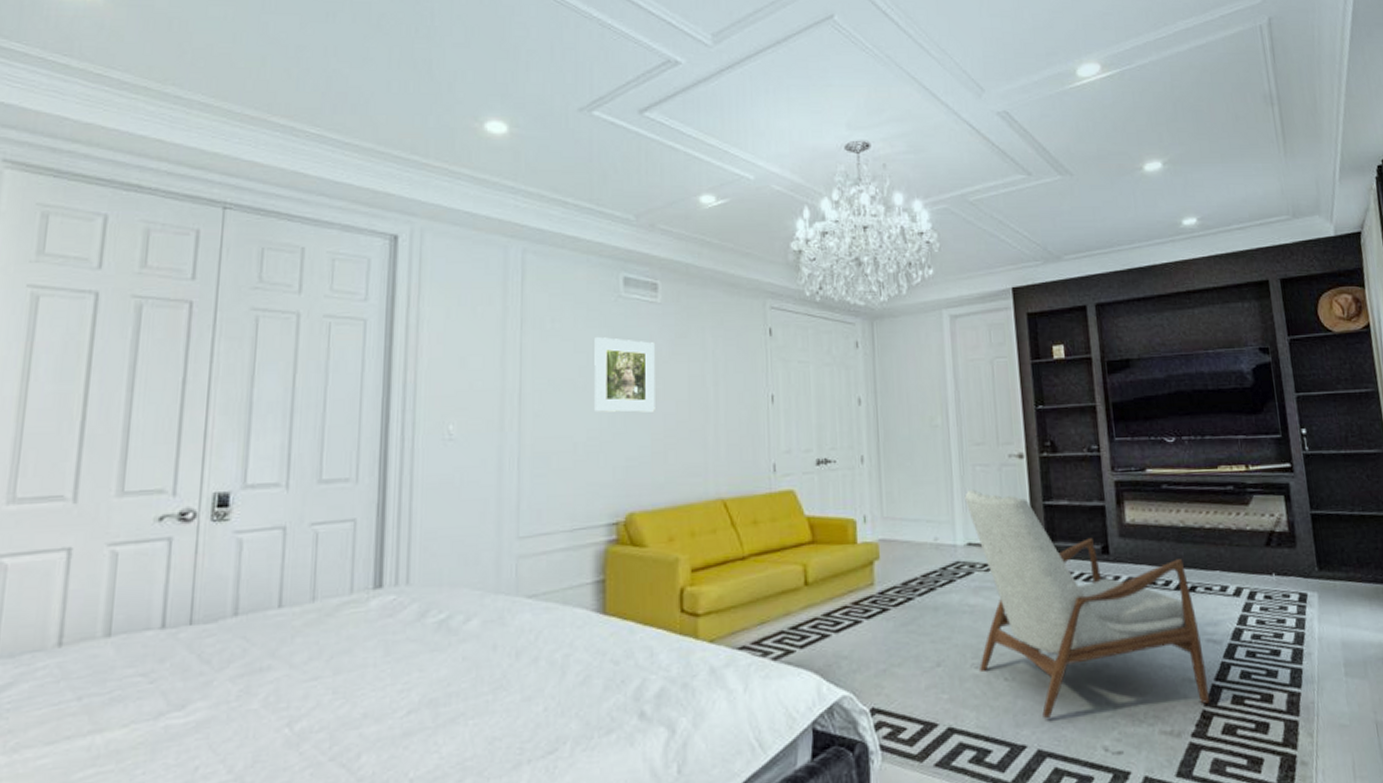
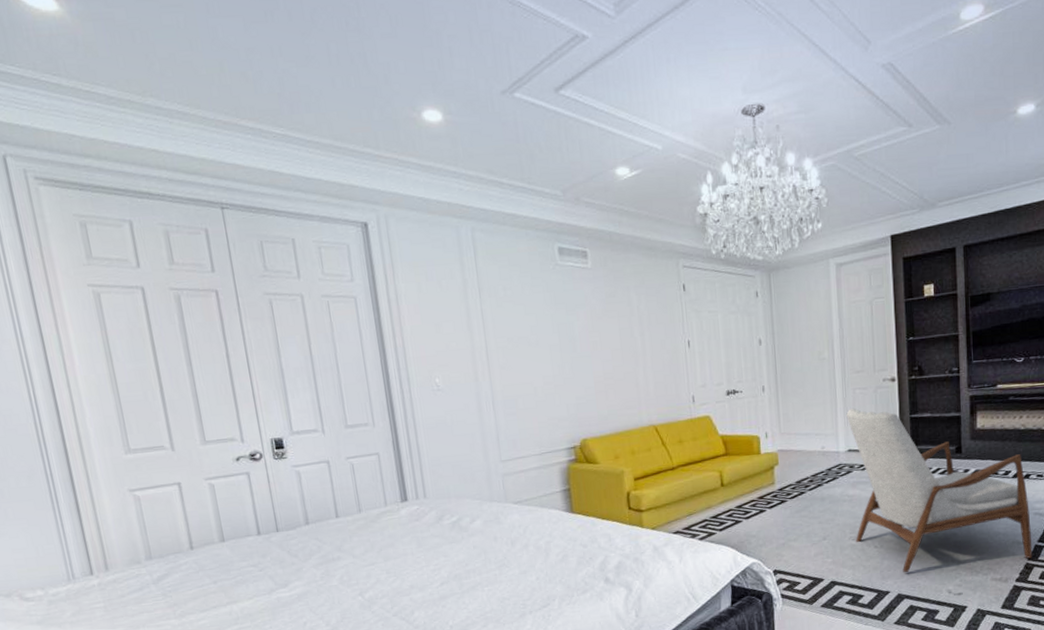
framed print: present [594,337,655,413] -> none [540,300,595,362]

